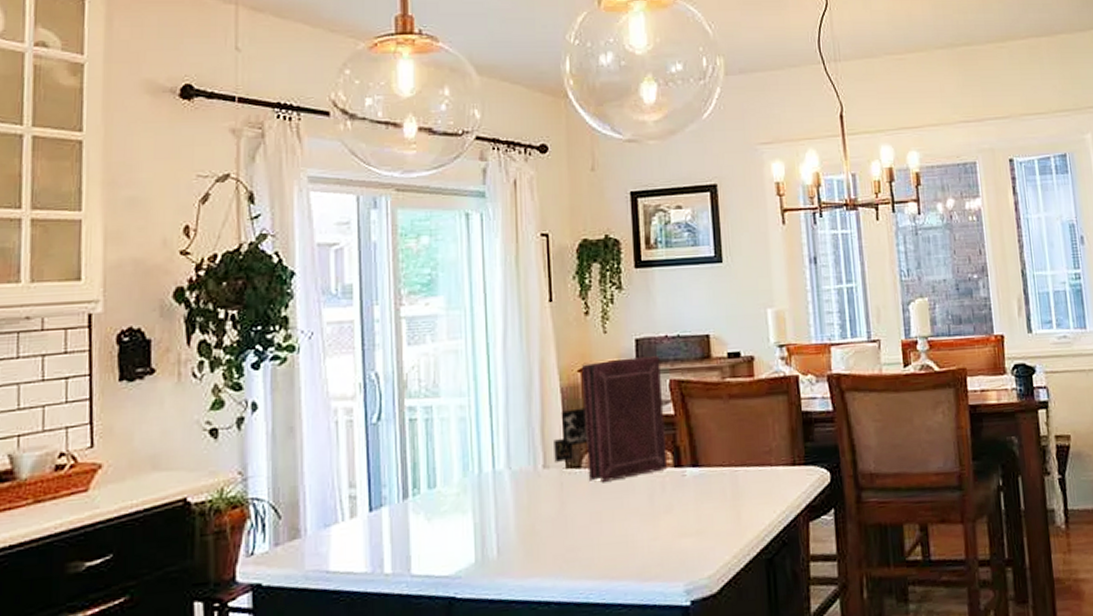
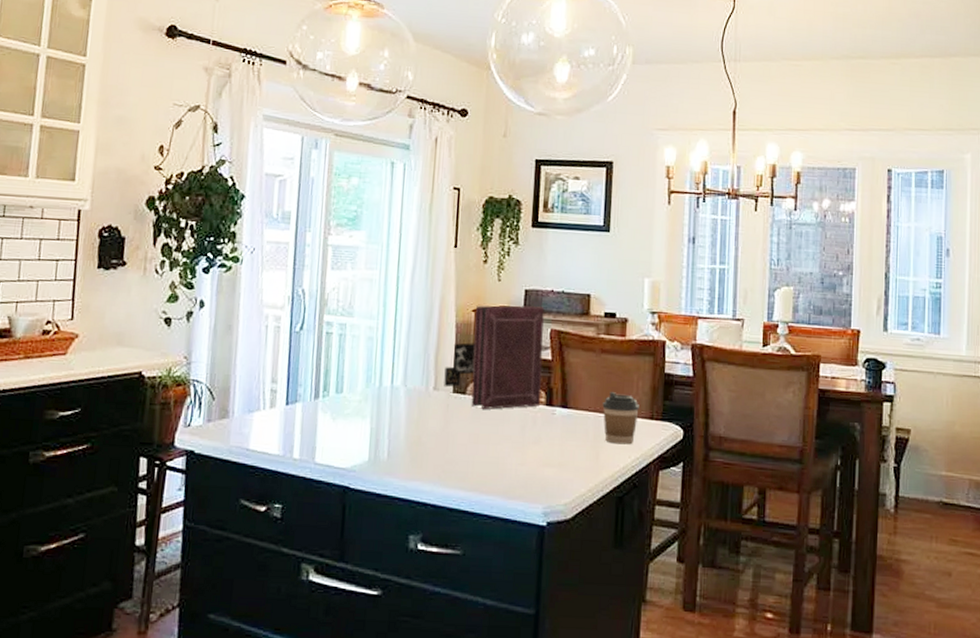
coffee cup: none [737,441,779,500] -> present [602,392,639,445]

